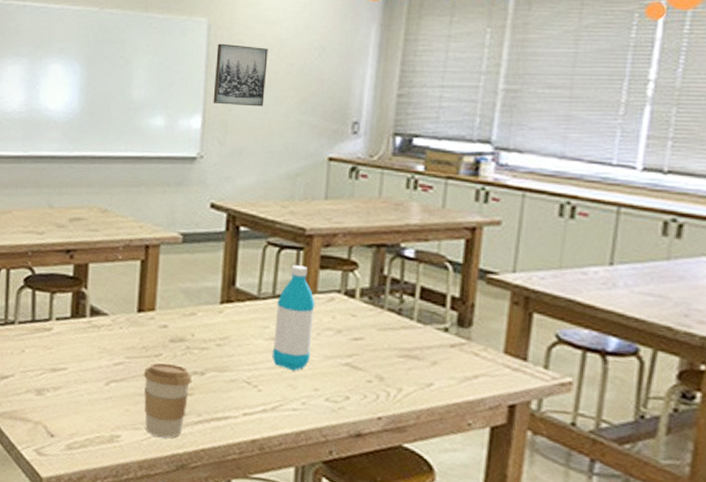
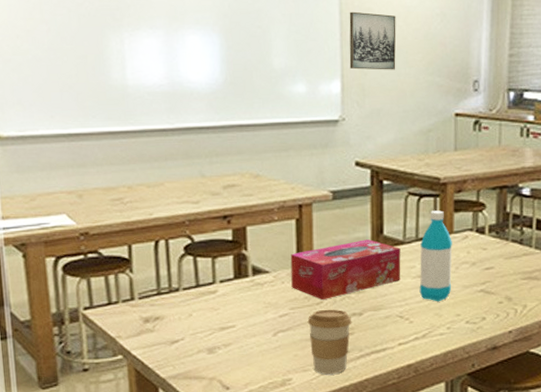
tissue box: none [130,290,254,353] -> present [290,239,401,300]

